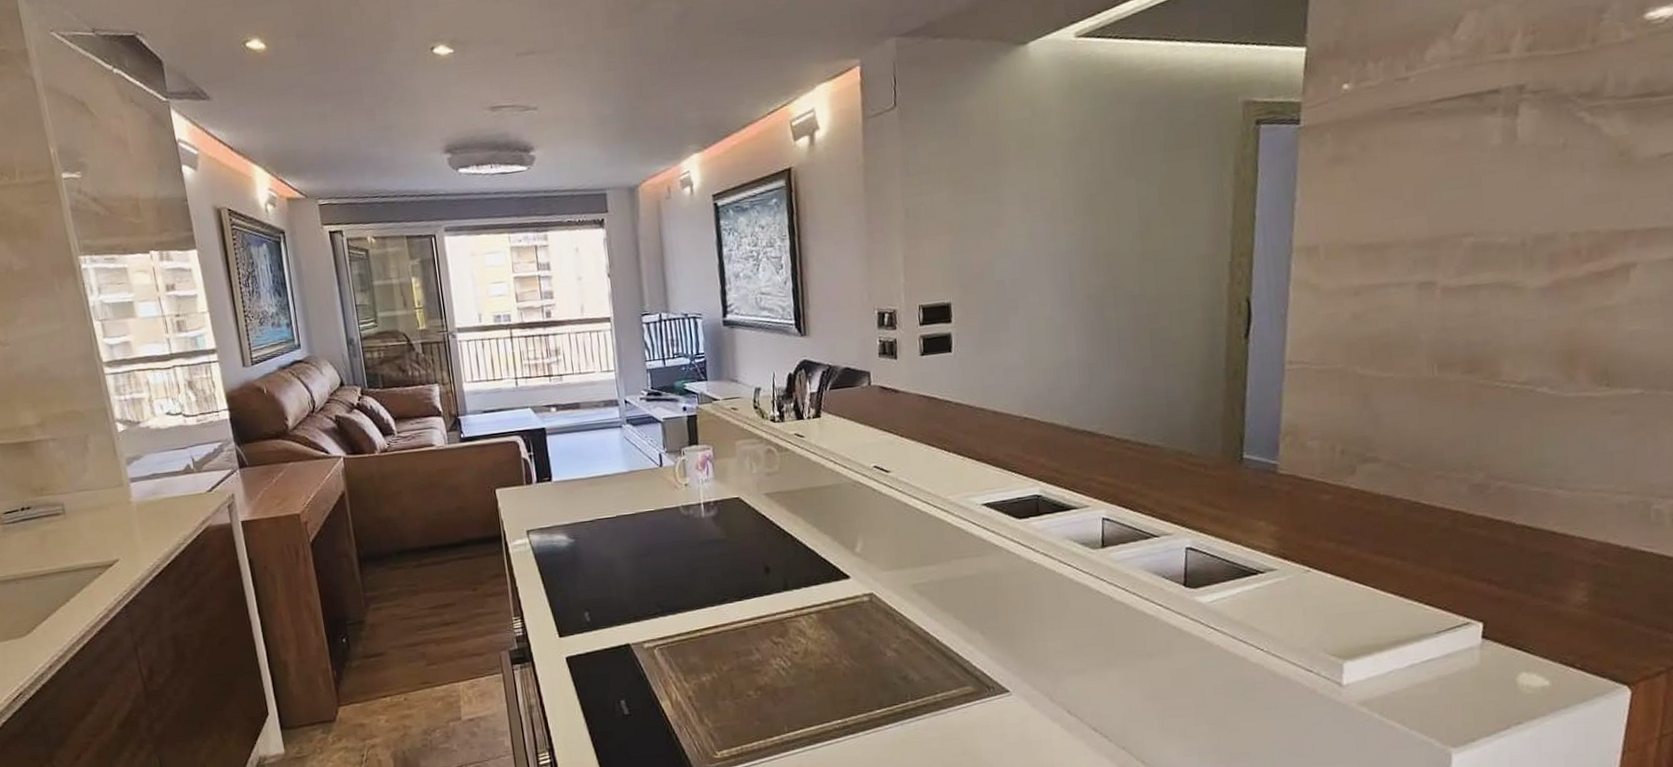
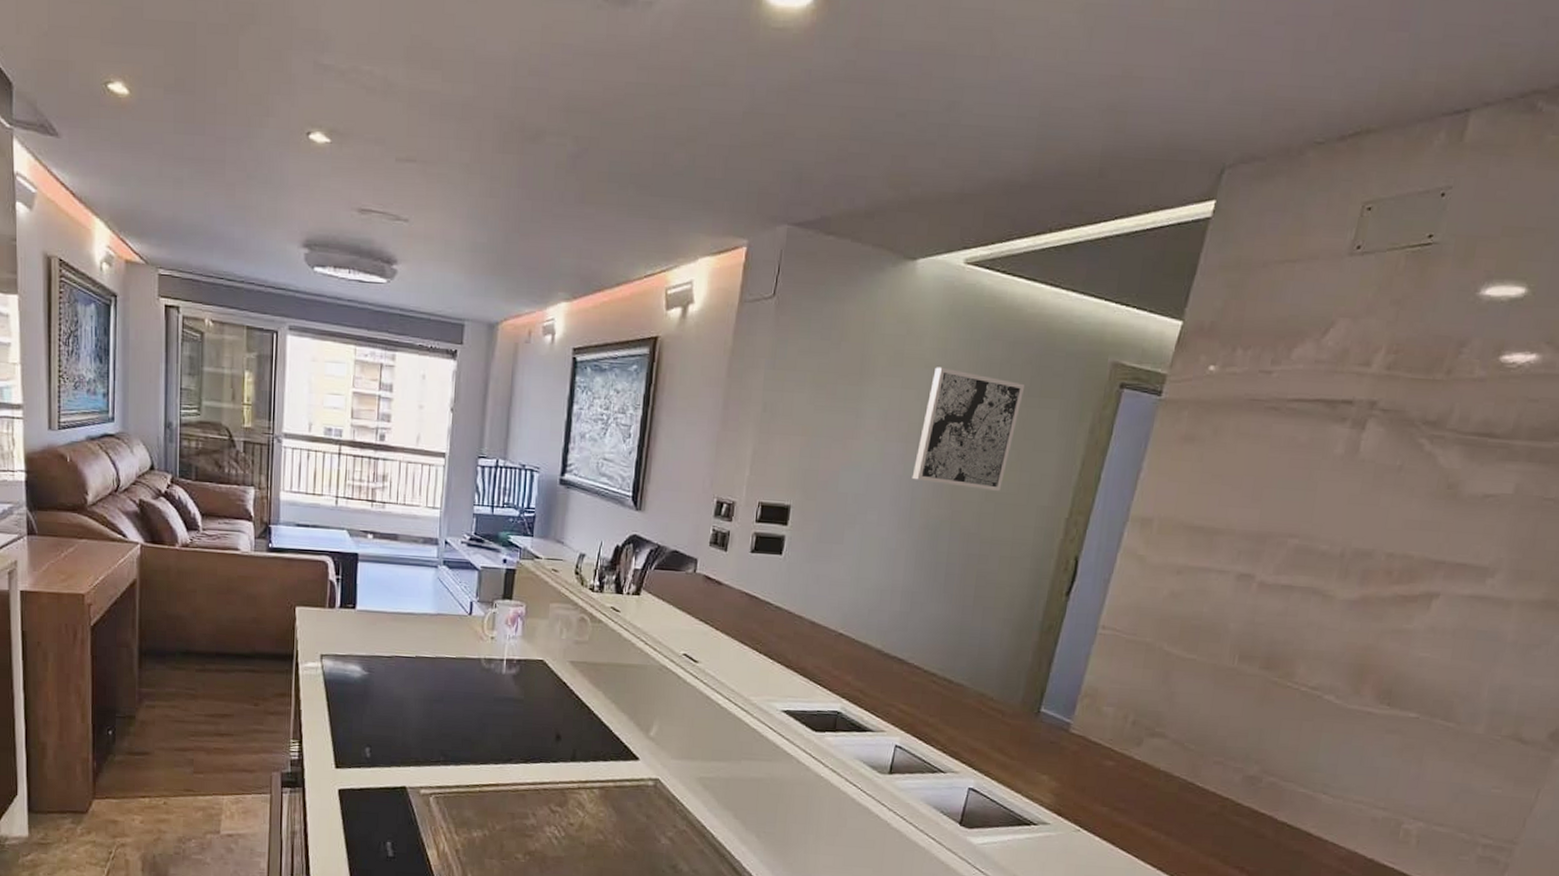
wall art: none [1065,140,1161,255] -> present [912,367,1026,491]

